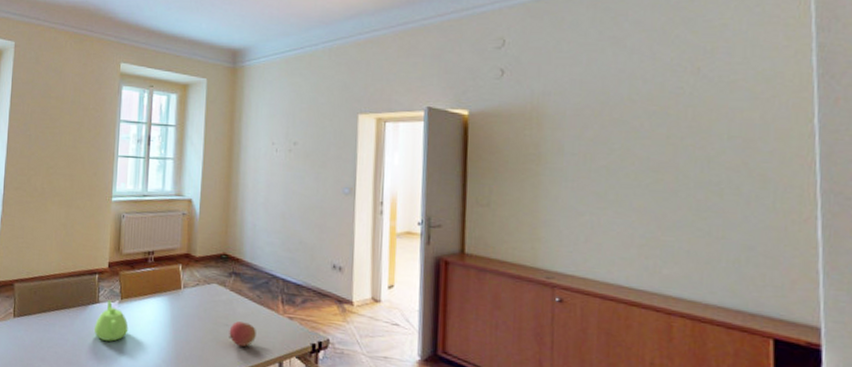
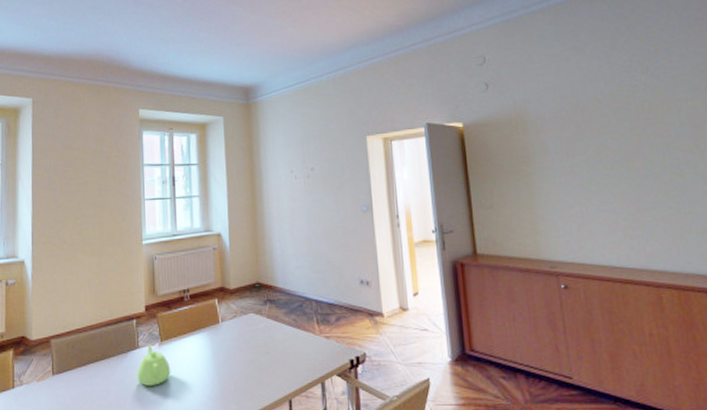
fruit: present [229,321,256,347] -> none [270,348,296,373]

